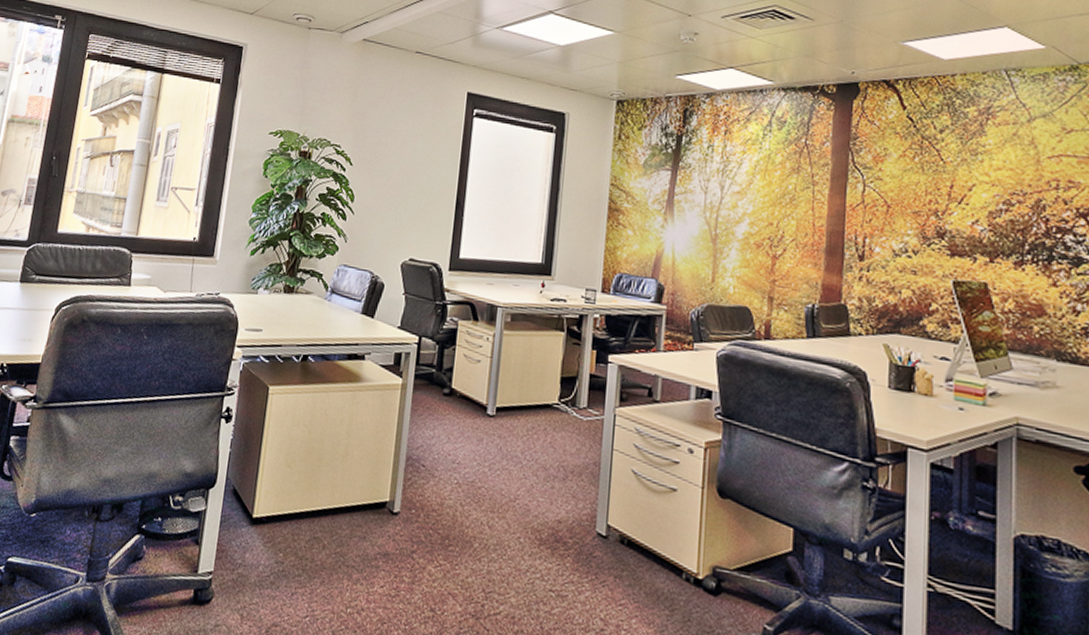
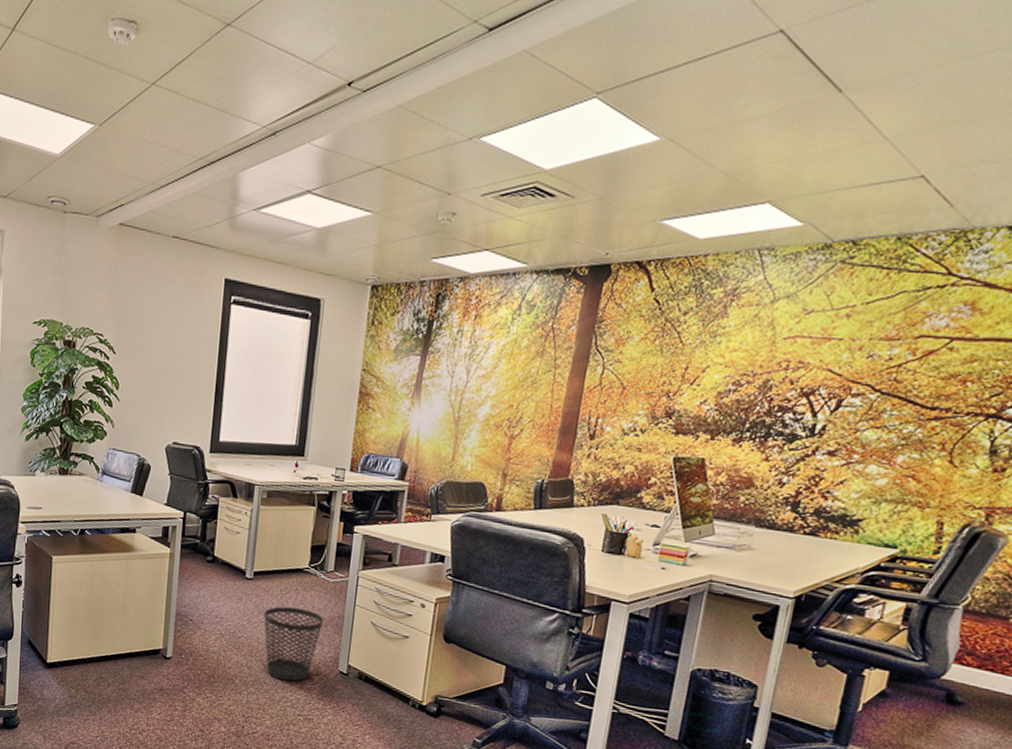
wastebasket: none [508,450,578,546] -> present [264,606,324,682]

